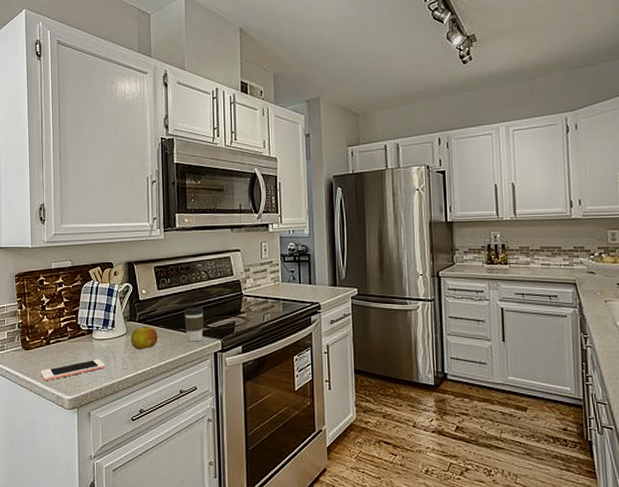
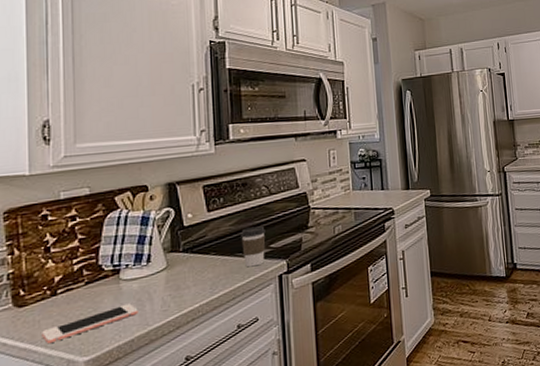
fruit: present [130,326,158,350] -> none [172,255,209,286]

